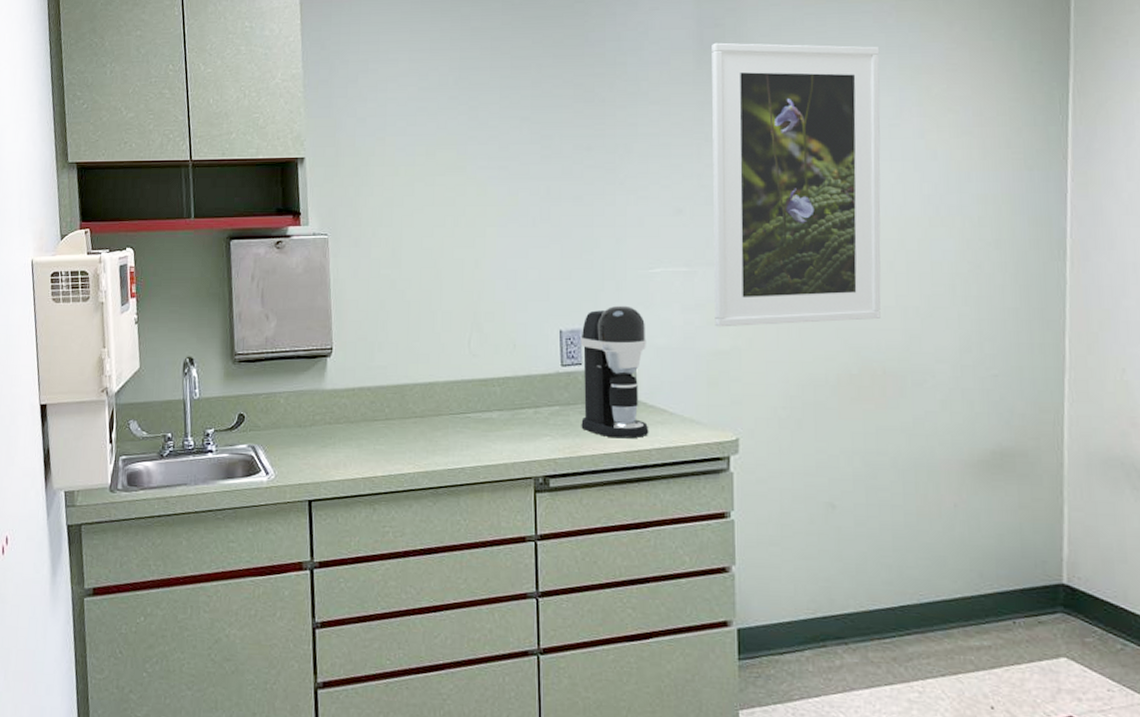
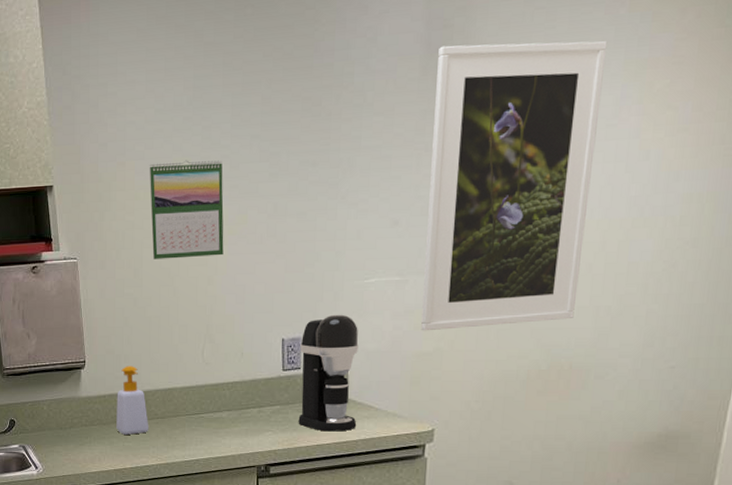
soap bottle: none [366,355,406,436] -> present [116,366,149,435]
calendar: none [411,138,493,239] -> present [149,160,224,259]

